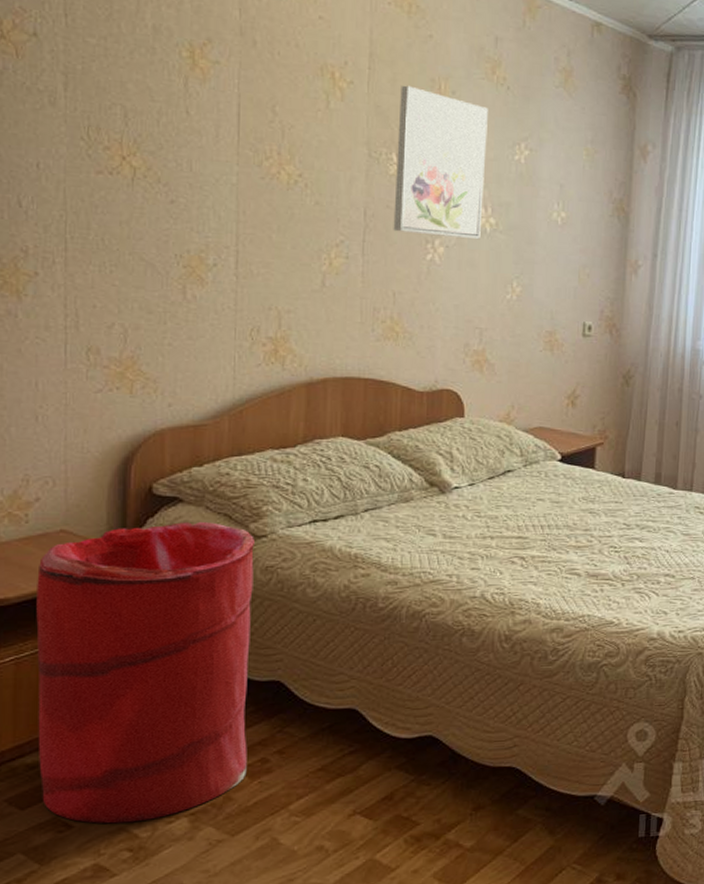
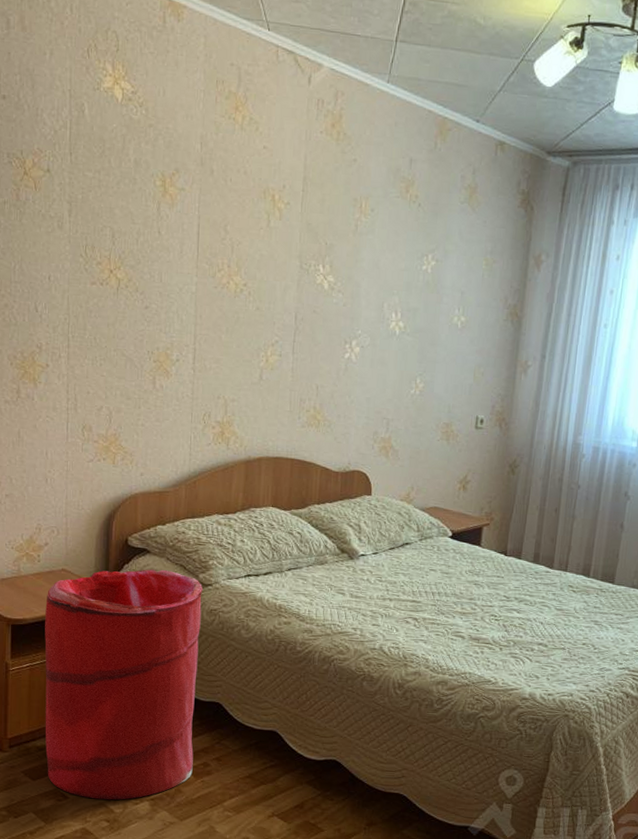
wall art: present [393,85,488,240] -> none [318,205,401,341]

